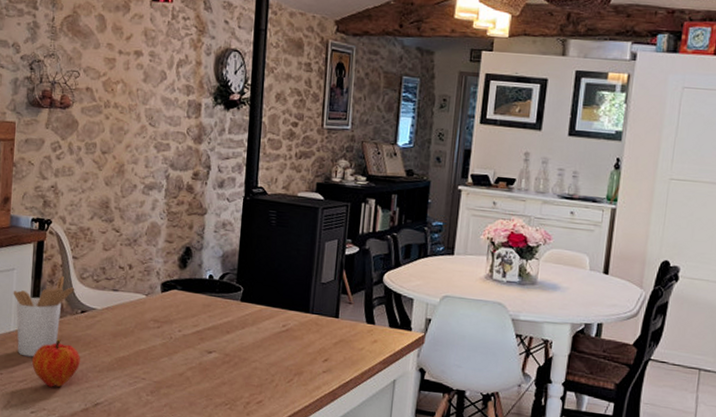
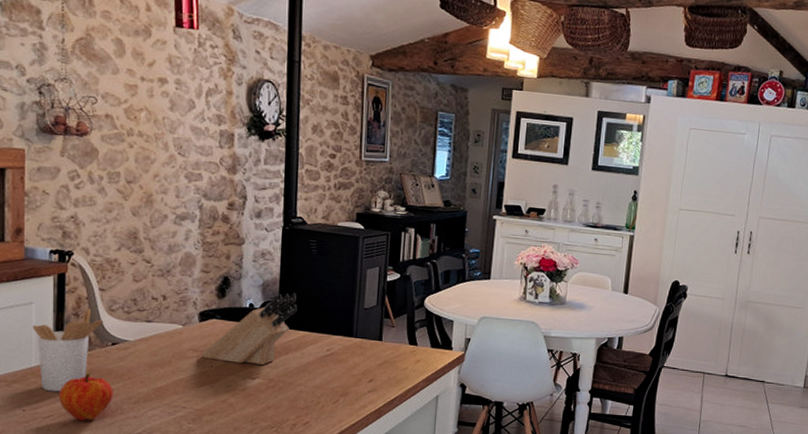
knife block: none [161,265,255,339] -> present [201,293,297,365]

